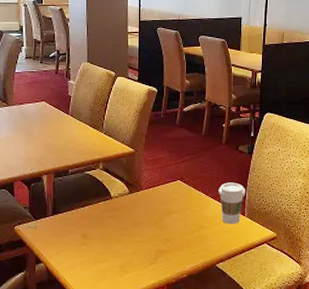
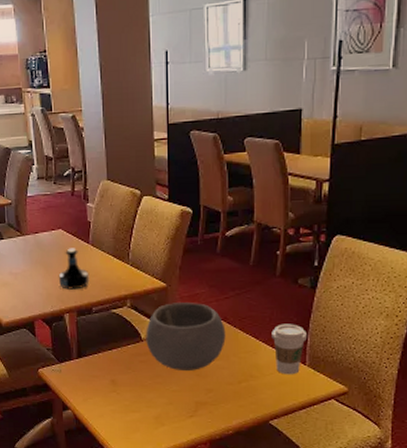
tequila bottle: none [39,118,68,154] -> present [58,248,90,290]
bowl: none [115,165,182,224] -> present [146,303,226,372]

